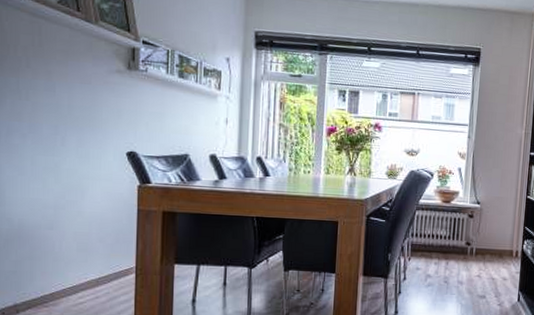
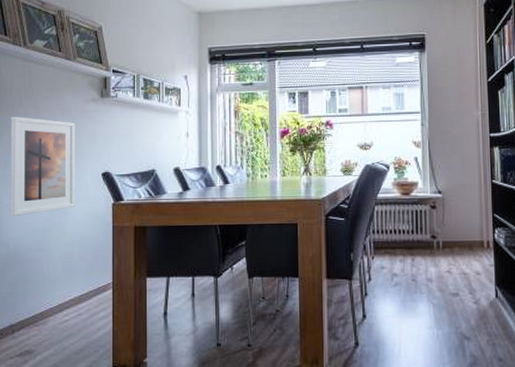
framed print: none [14,78,96,190] -> present [10,116,75,216]

